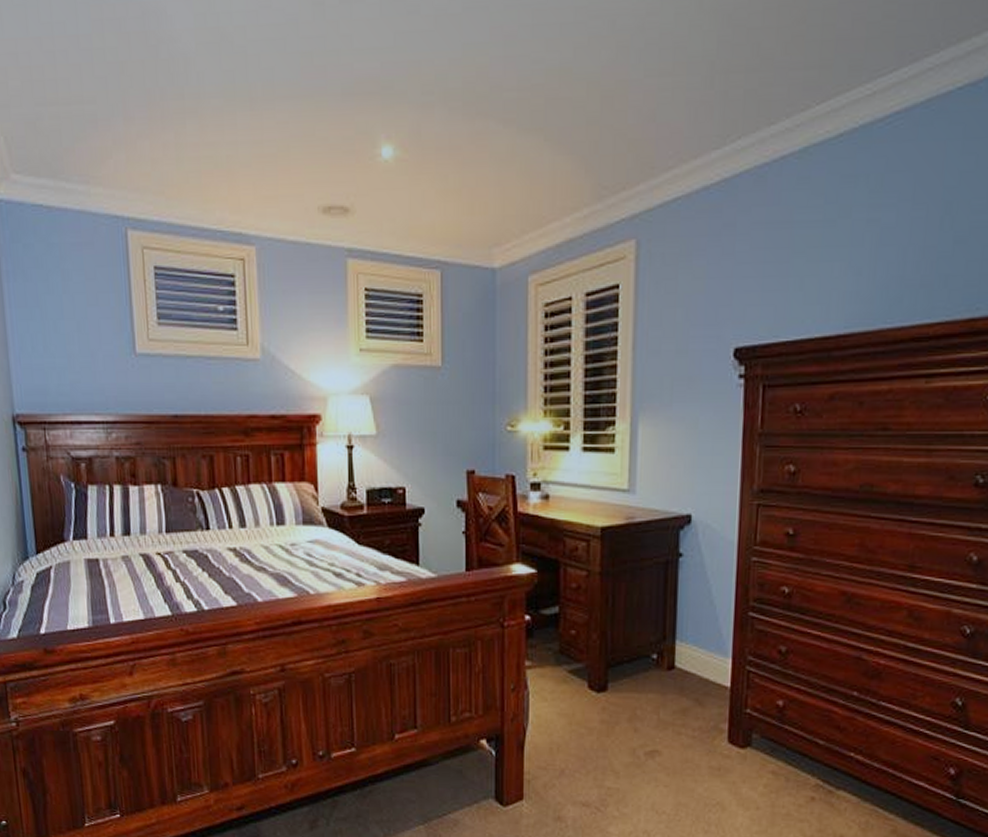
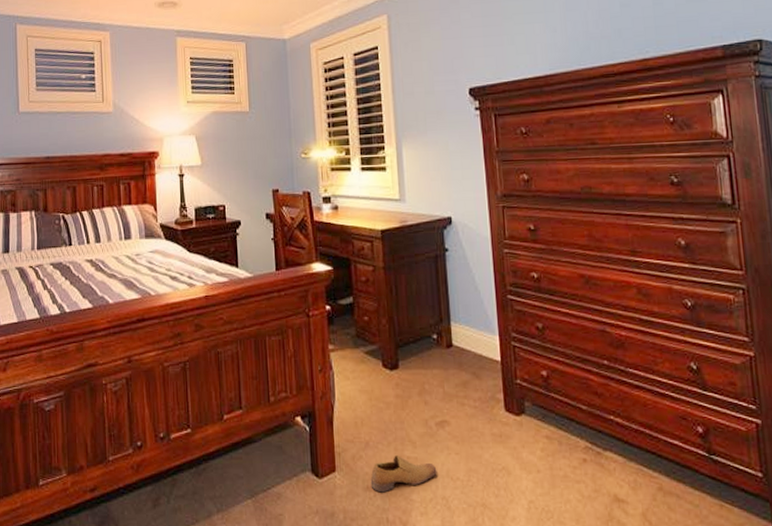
shoe: none [562,784,641,824] -> present [370,454,437,493]

